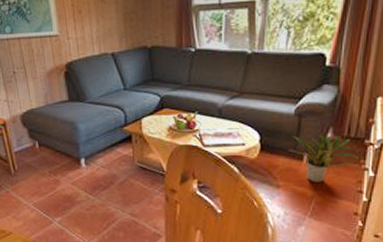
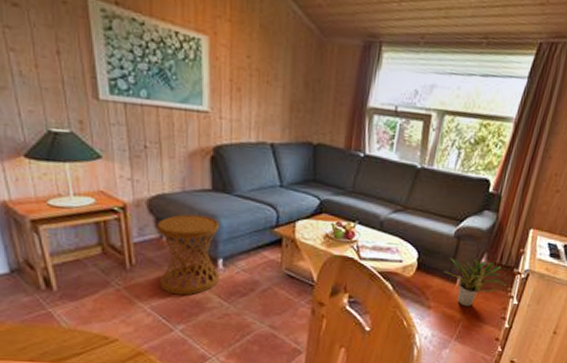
side table: none [29,123,83,192] -> present [156,214,219,295]

